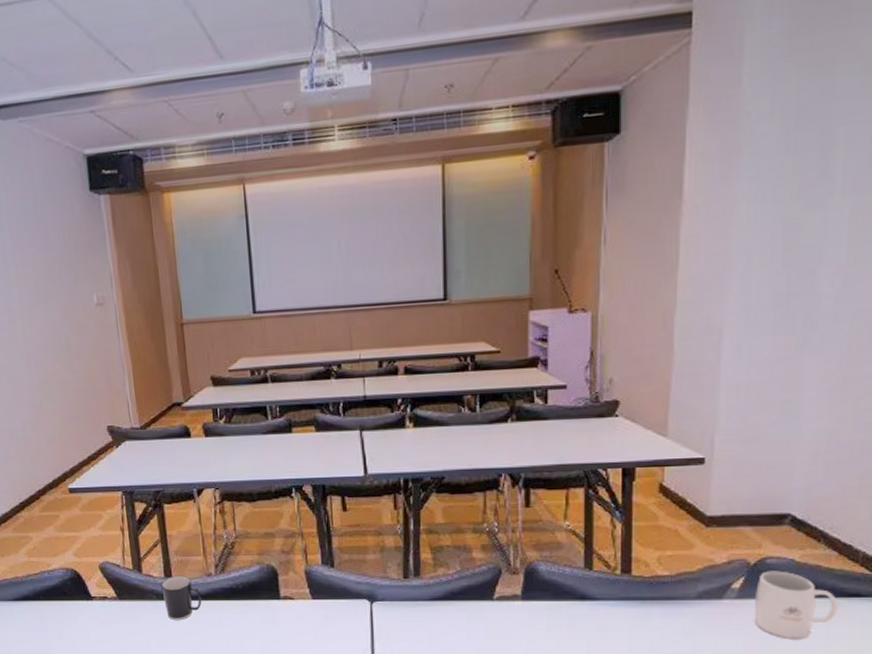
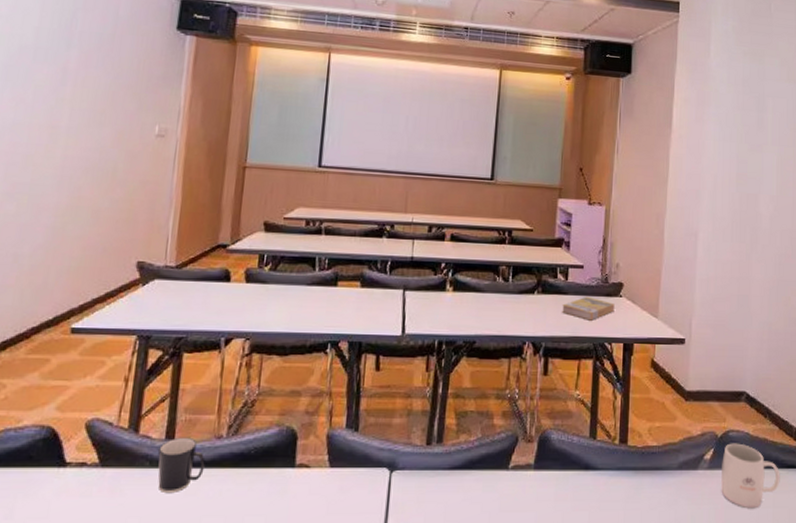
book: none [543,419,609,446] -> present [562,296,615,321]

